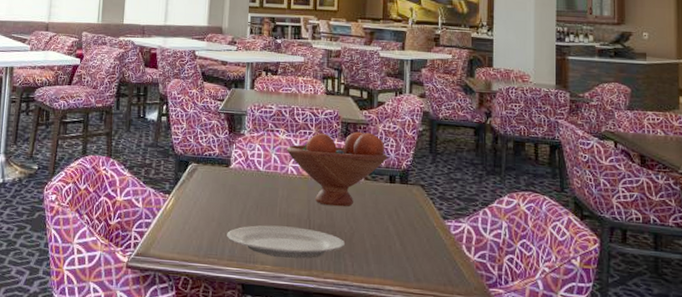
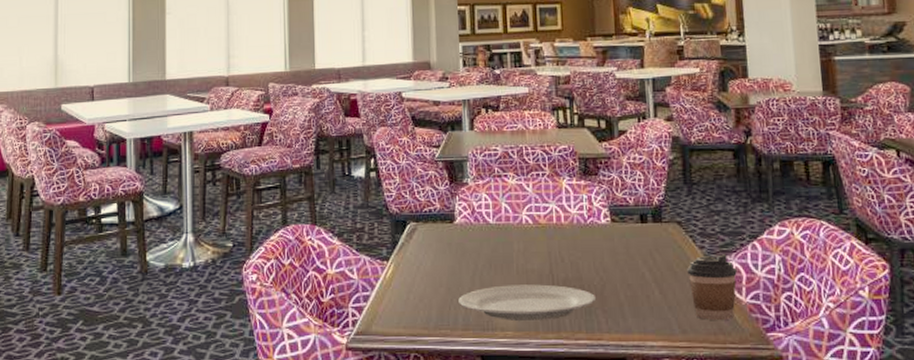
fruit bowl: present [286,131,388,207] -> none [517,167,636,256]
coffee cup: none [426,216,468,274] -> present [687,254,737,320]

